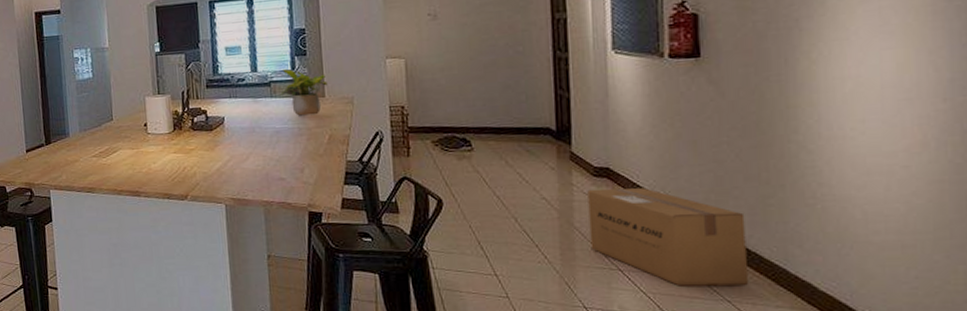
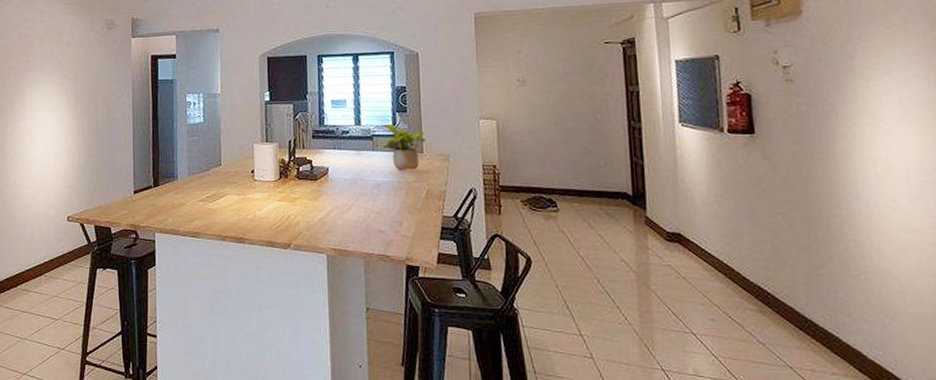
box: present [587,188,749,287] -> none [662,253,808,353]

